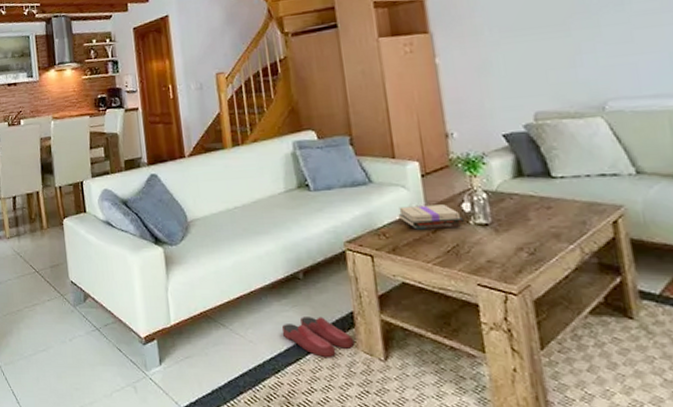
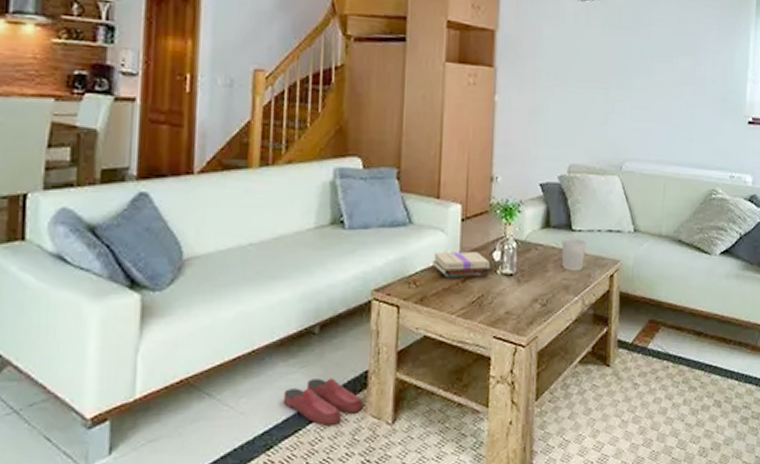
candle holder: none [541,184,575,219] -> present [561,238,586,272]

